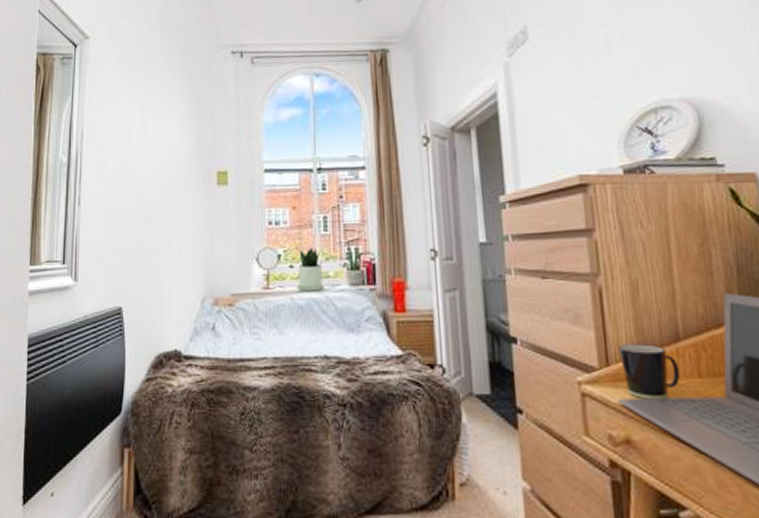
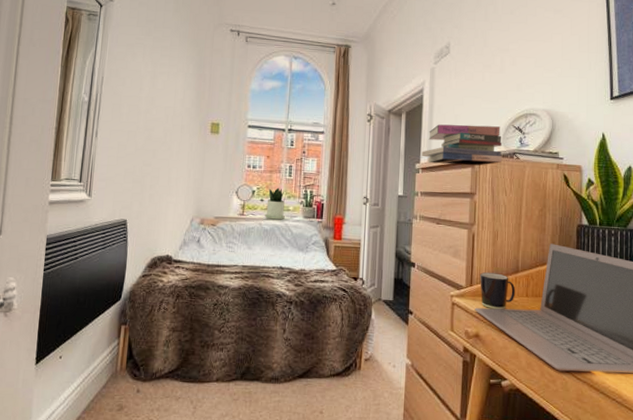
books: none [505,130,629,193] -> present [421,124,503,166]

